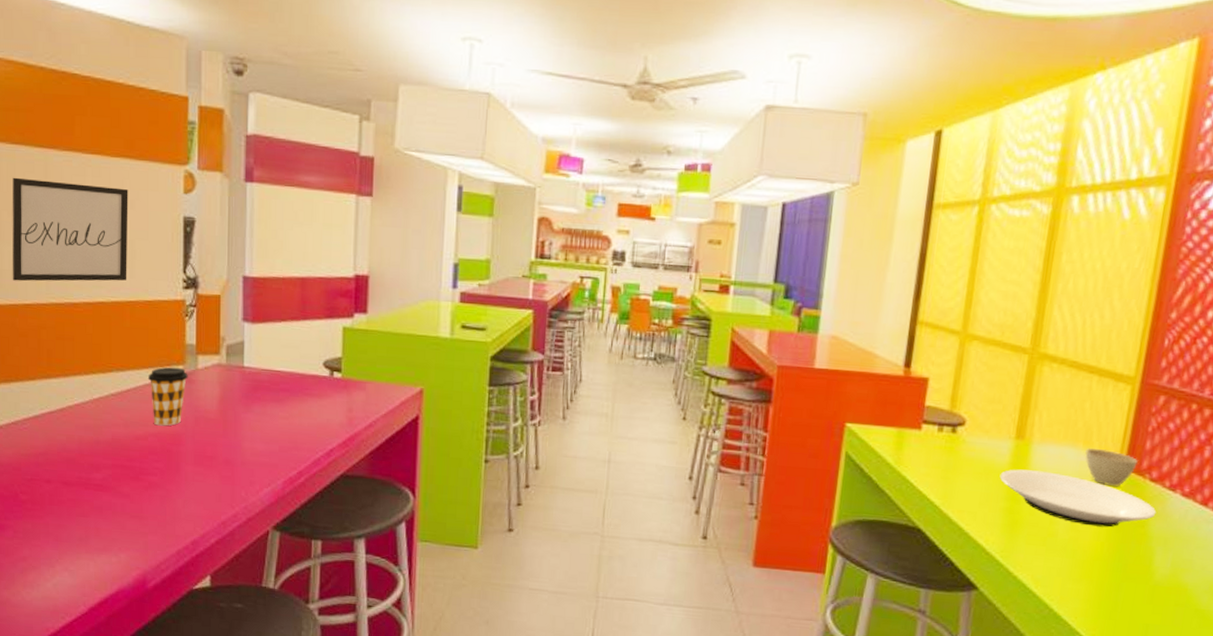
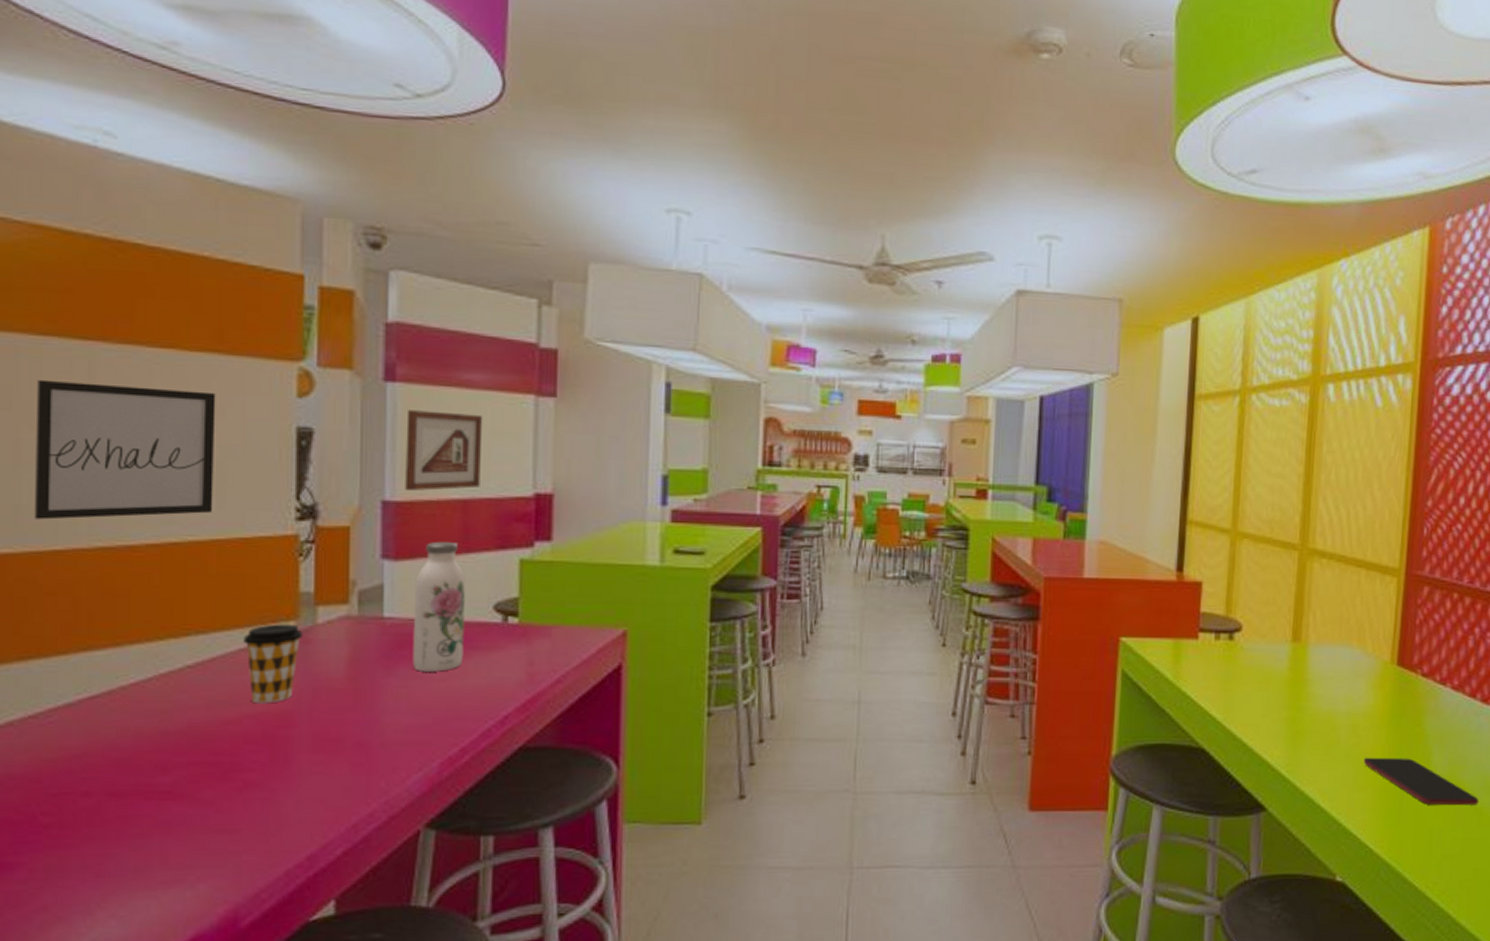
picture frame: none [260,205,317,270] -> present [405,410,483,492]
water bottle: none [264,309,303,412] -> present [412,541,465,672]
plate: present [999,469,1157,527] -> none [1279,674,1430,729]
smartphone: none [1080,551,1201,608] -> present [1363,757,1479,806]
cup: present [1085,447,1138,487] -> none [1360,645,1409,686]

